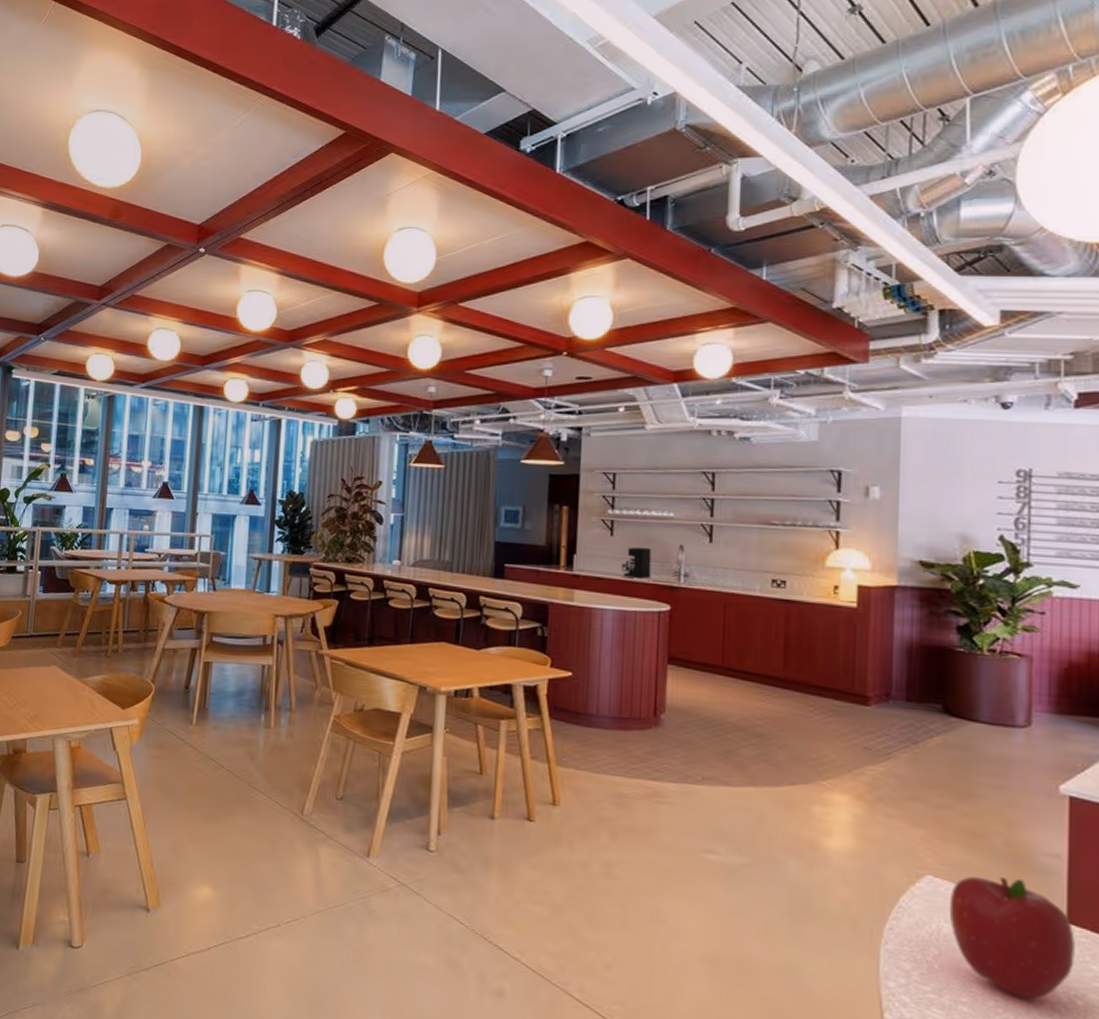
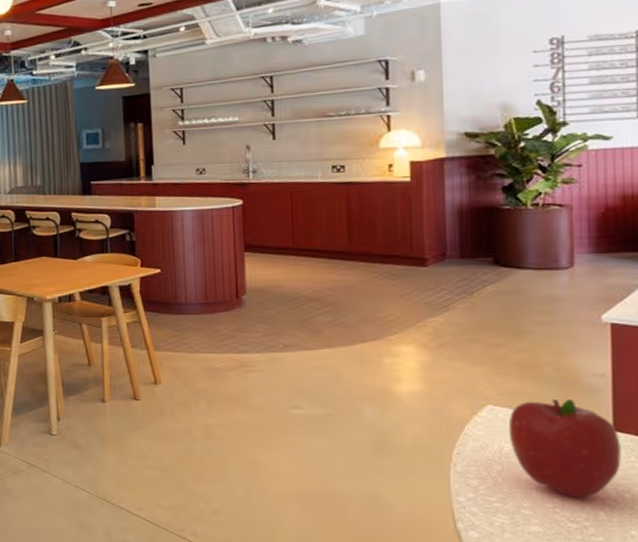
coffee maker: present [623,546,652,580] -> none [197,151,223,181]

